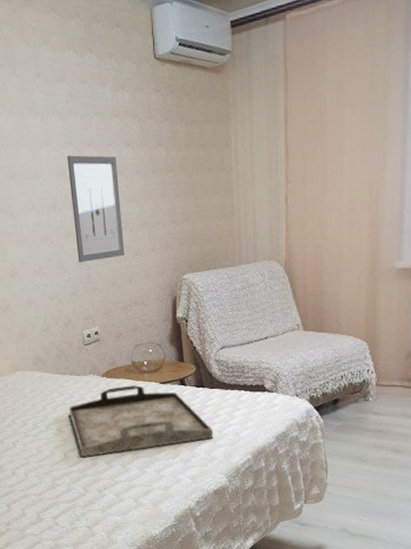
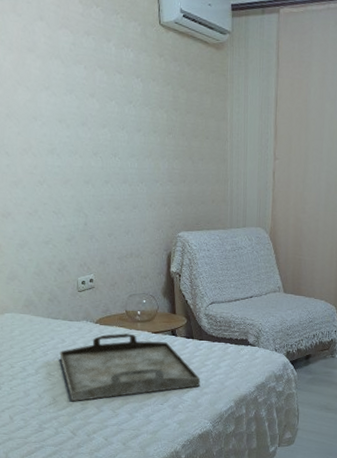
wall art: present [67,155,125,262] -> none [68,103,123,210]

